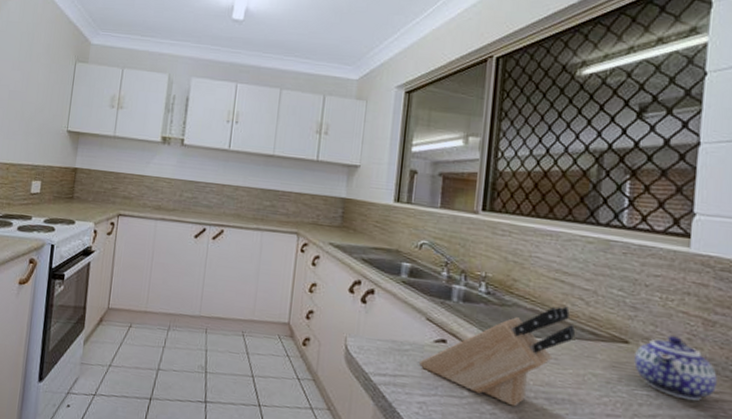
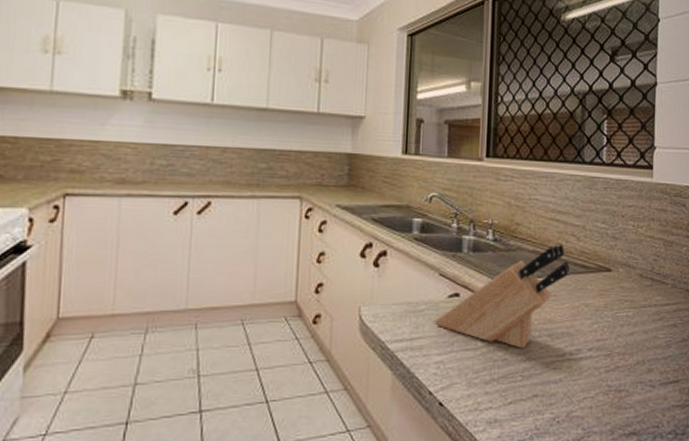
teapot: present [634,336,717,402] -> none [616,259,675,315]

